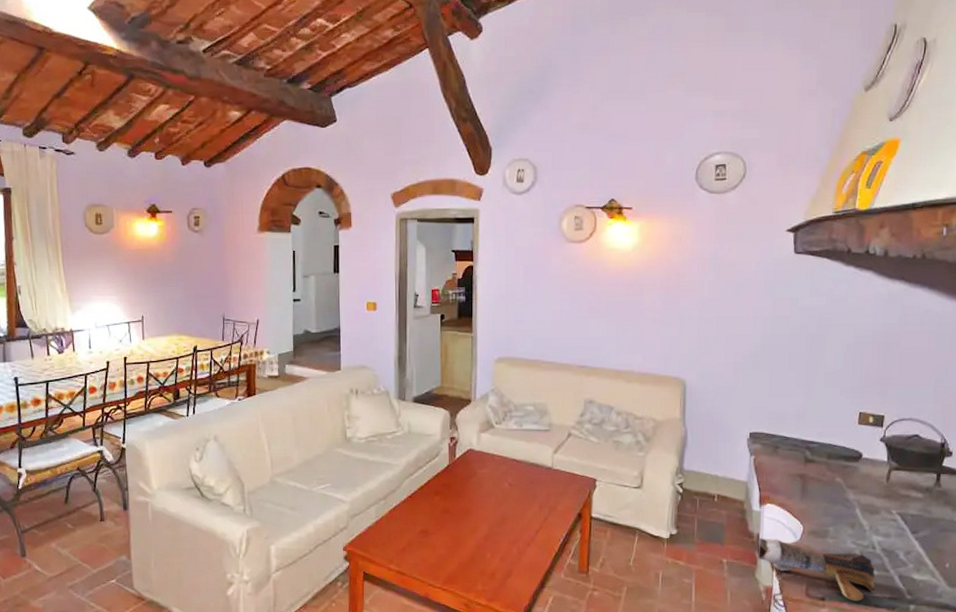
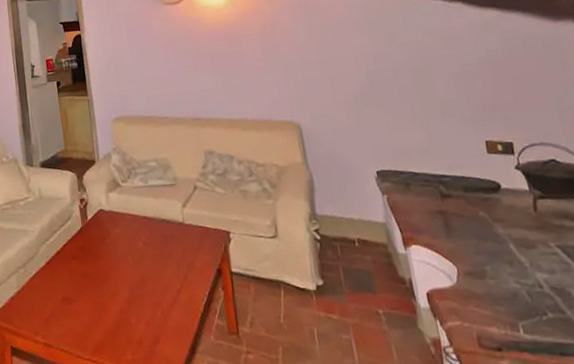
decorative log: present [758,538,875,601] -> none [412,283,556,350]

